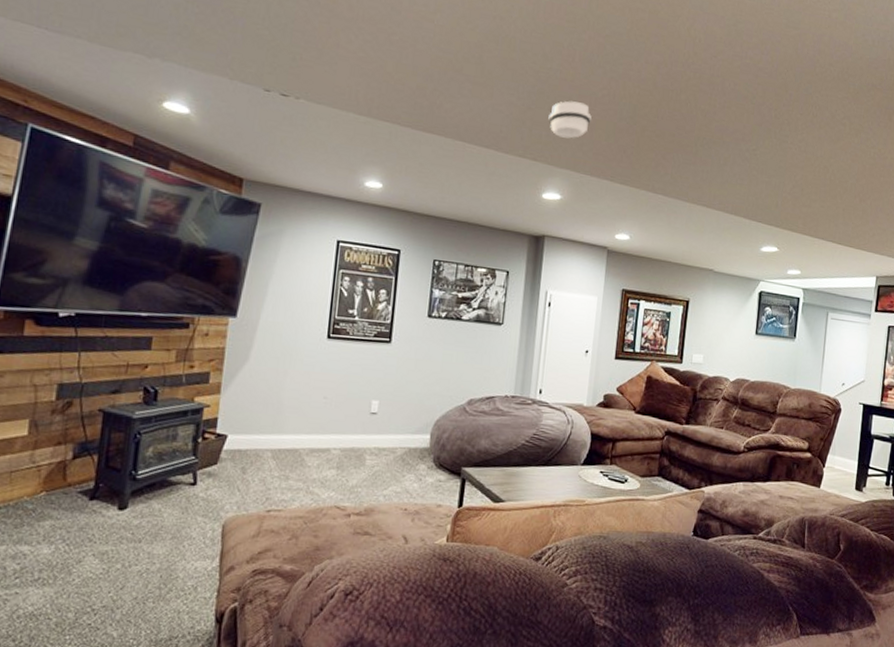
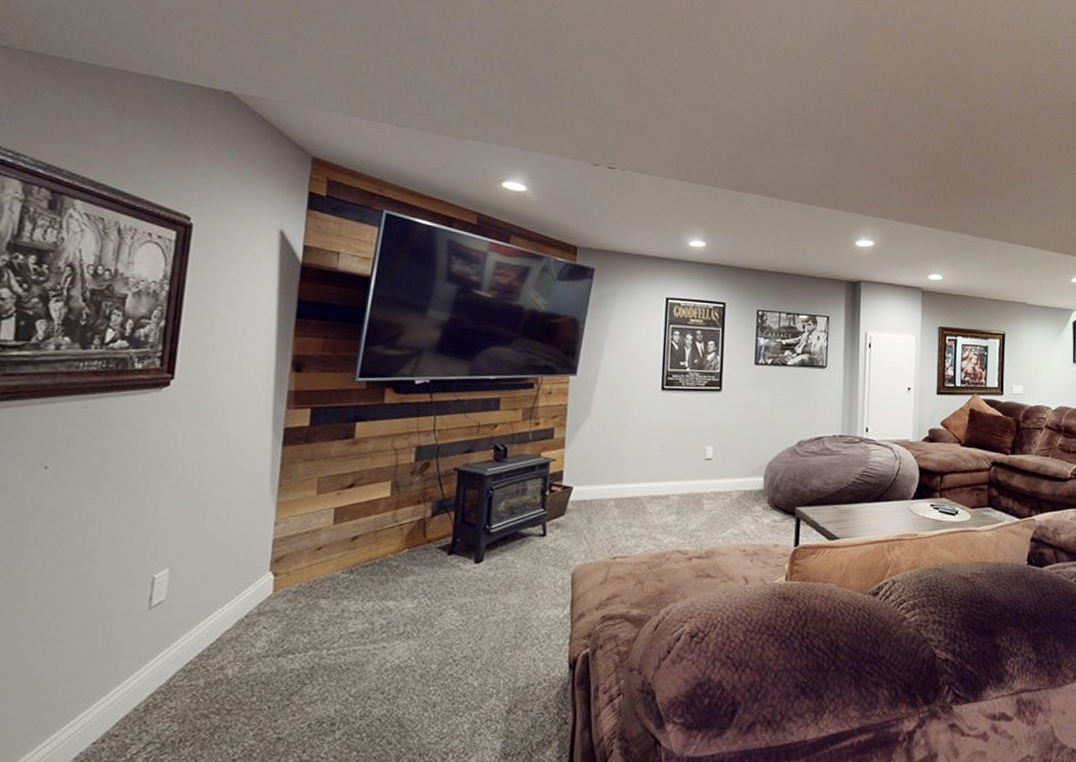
smoke detector: present [548,100,592,139] -> none [857,153,898,188]

